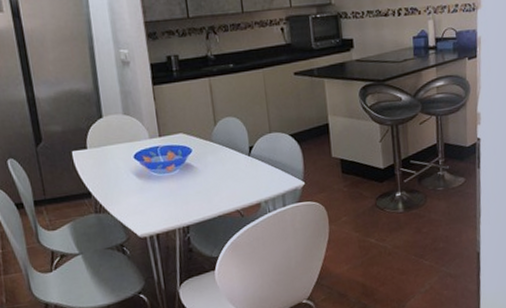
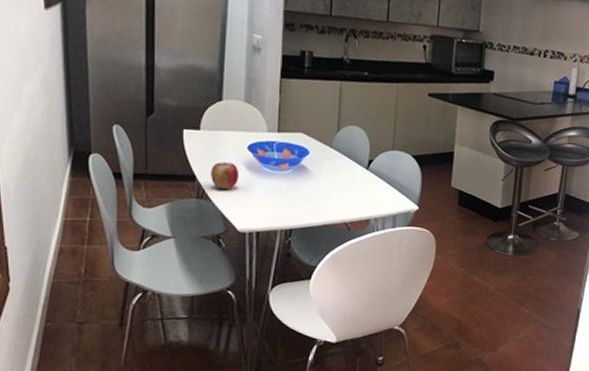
apple: none [104,173,131,200] -> present [211,161,240,189]

